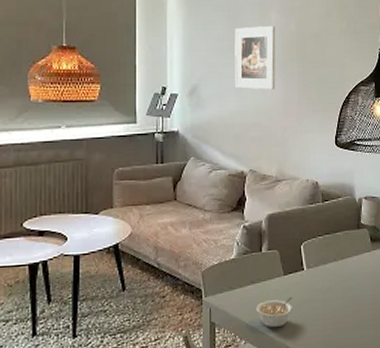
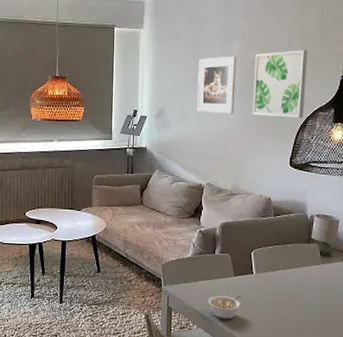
wall art: none [294,20,347,93] -> present [252,50,308,118]

